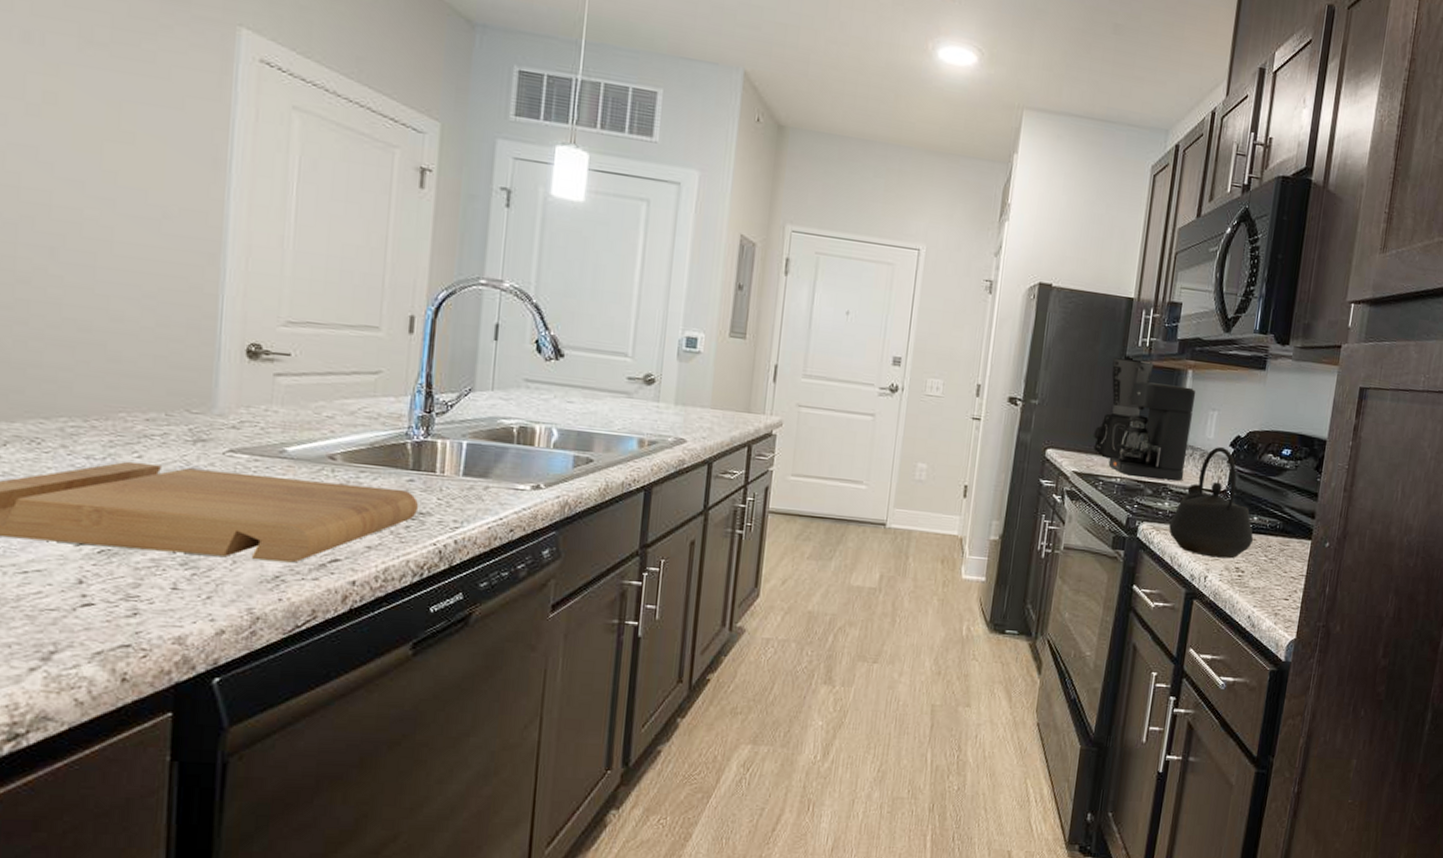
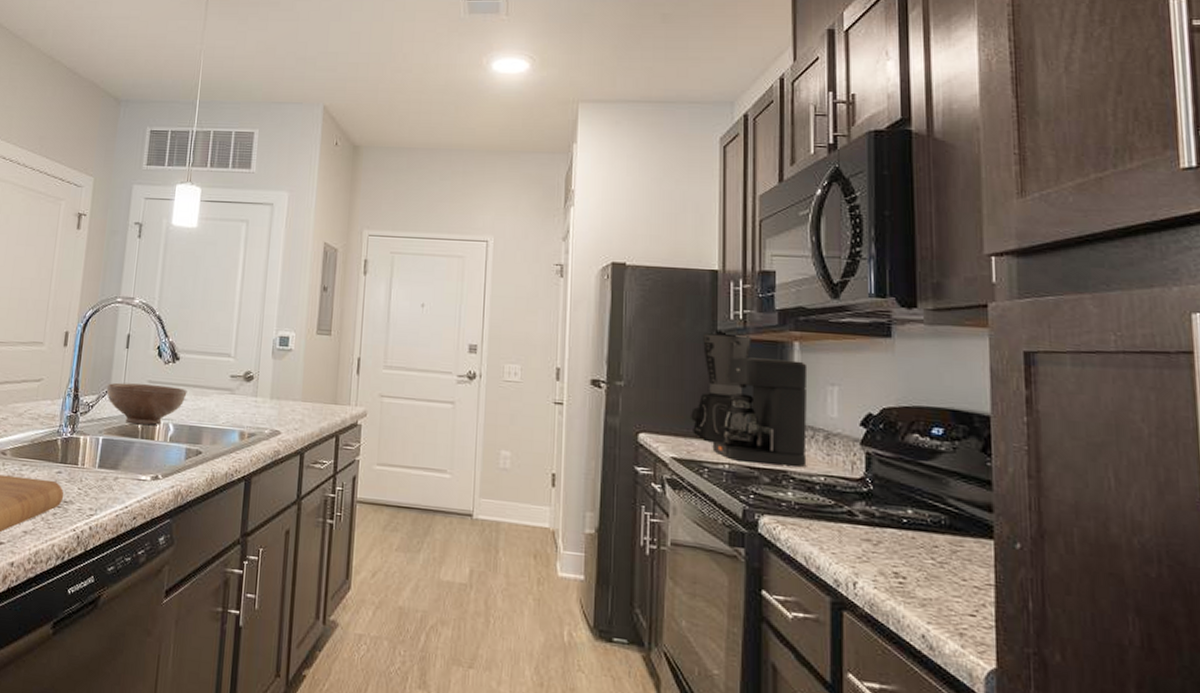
decorative bowl: none [469,379,575,430] -> present [106,382,187,426]
kettle: present [1169,447,1254,559] -> none [797,427,912,561]

